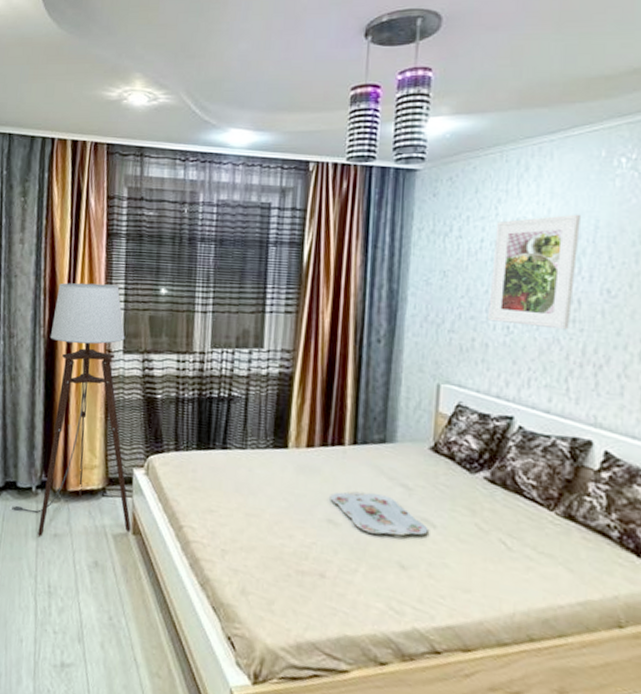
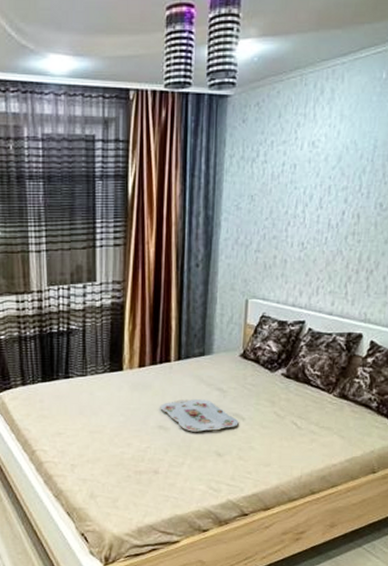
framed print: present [488,214,581,330] -> none [287,135,363,242]

